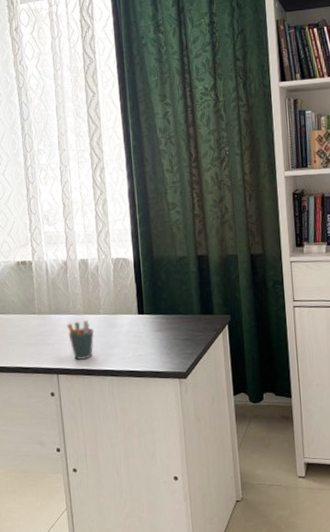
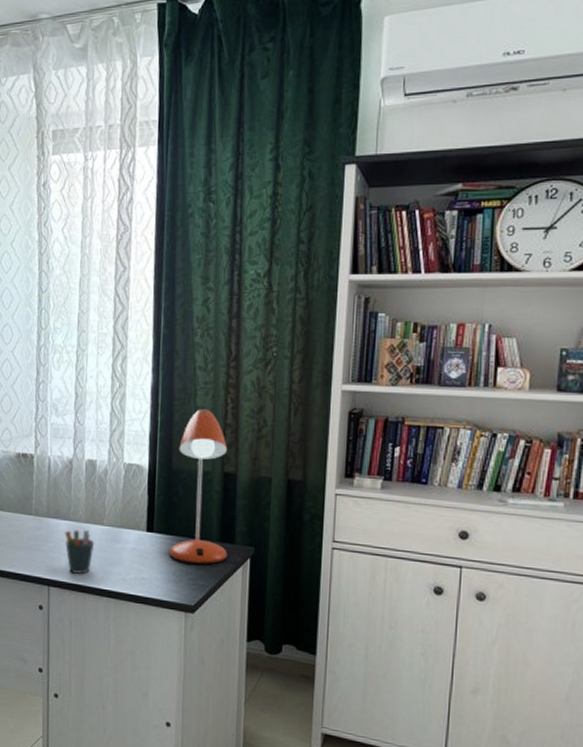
desk lamp: none [157,204,209,337] -> present [168,408,228,566]

